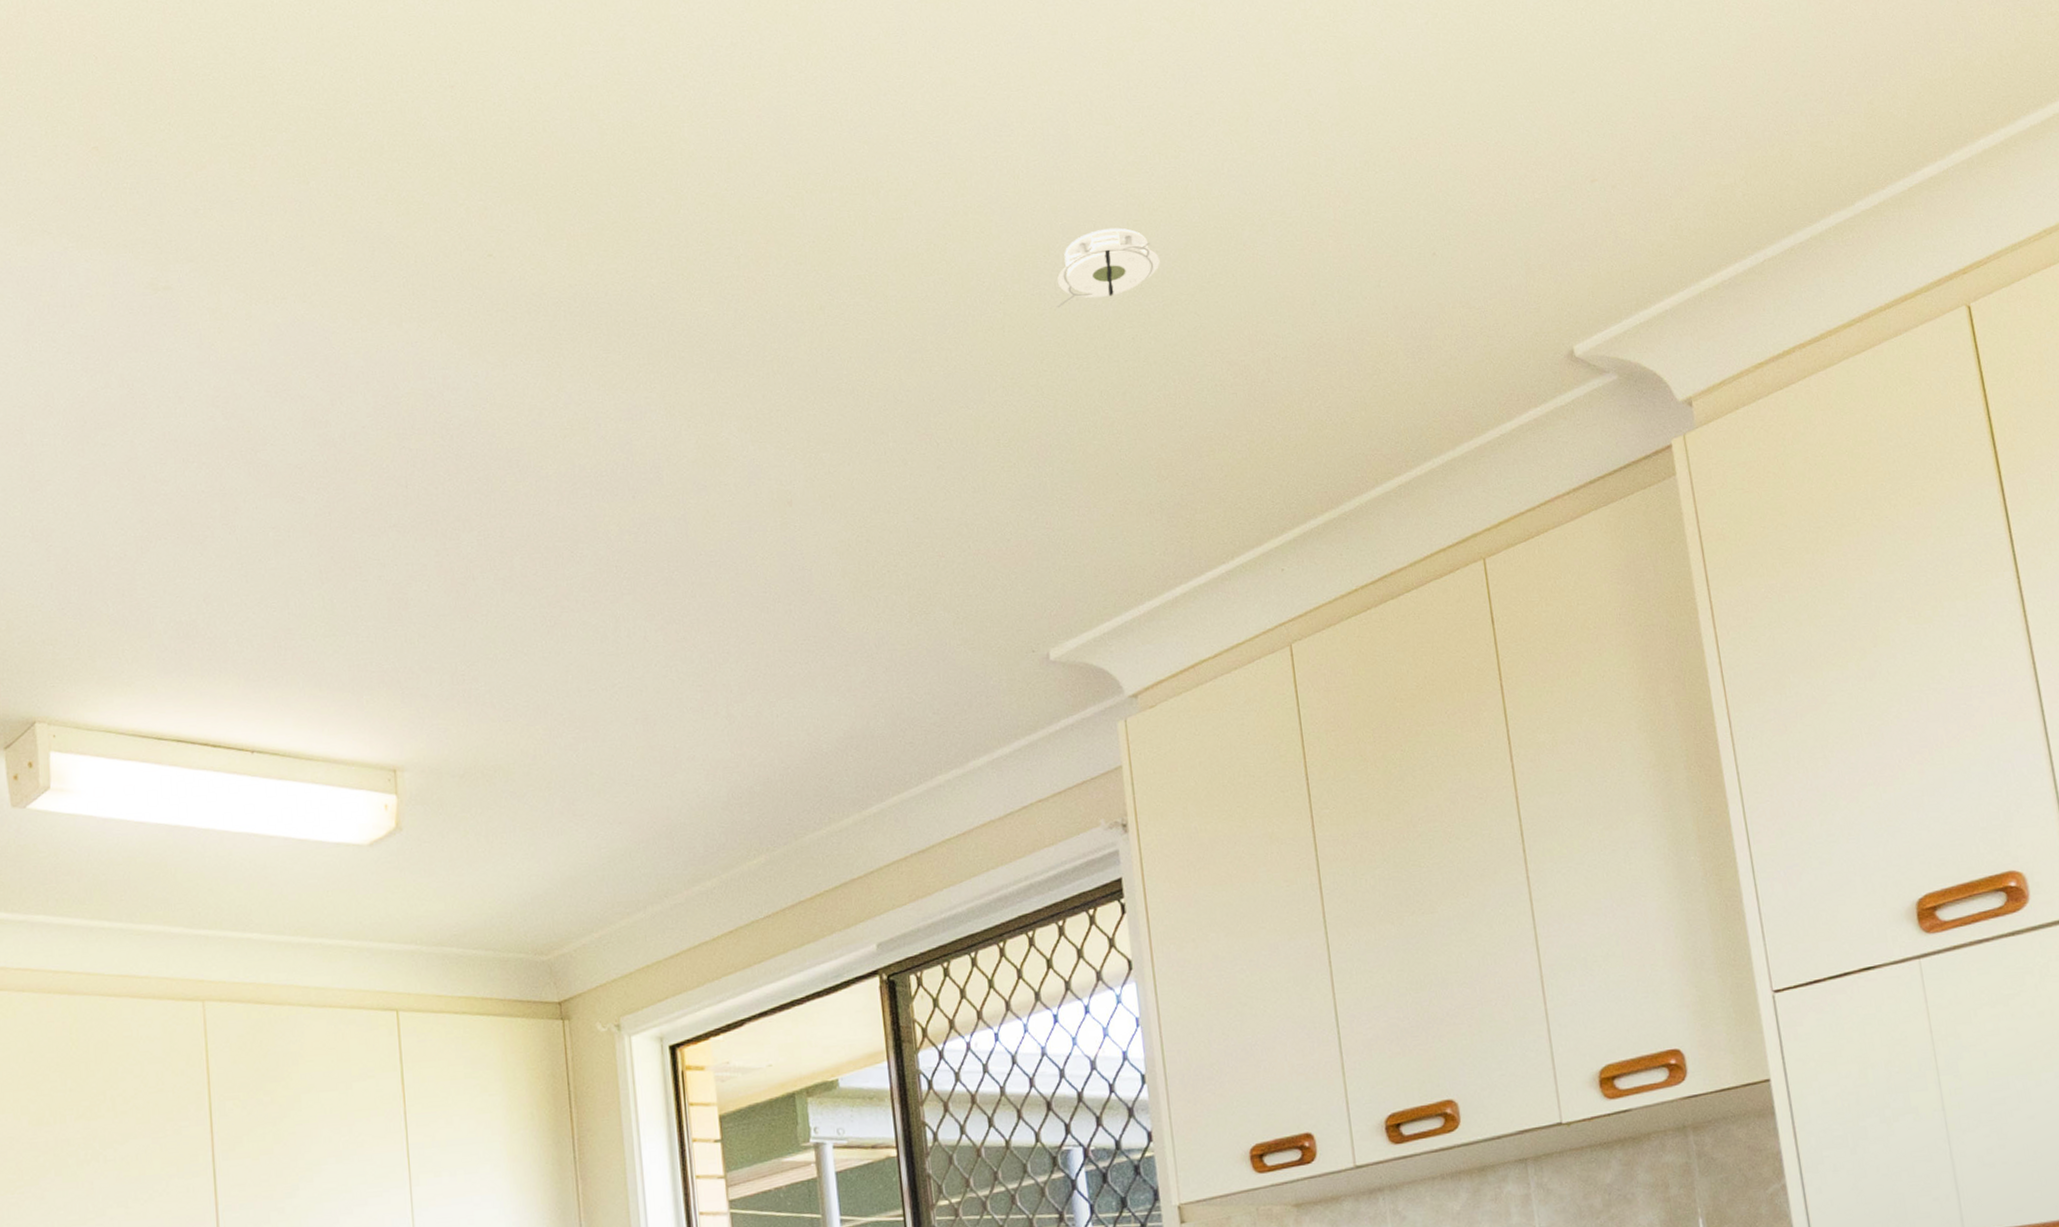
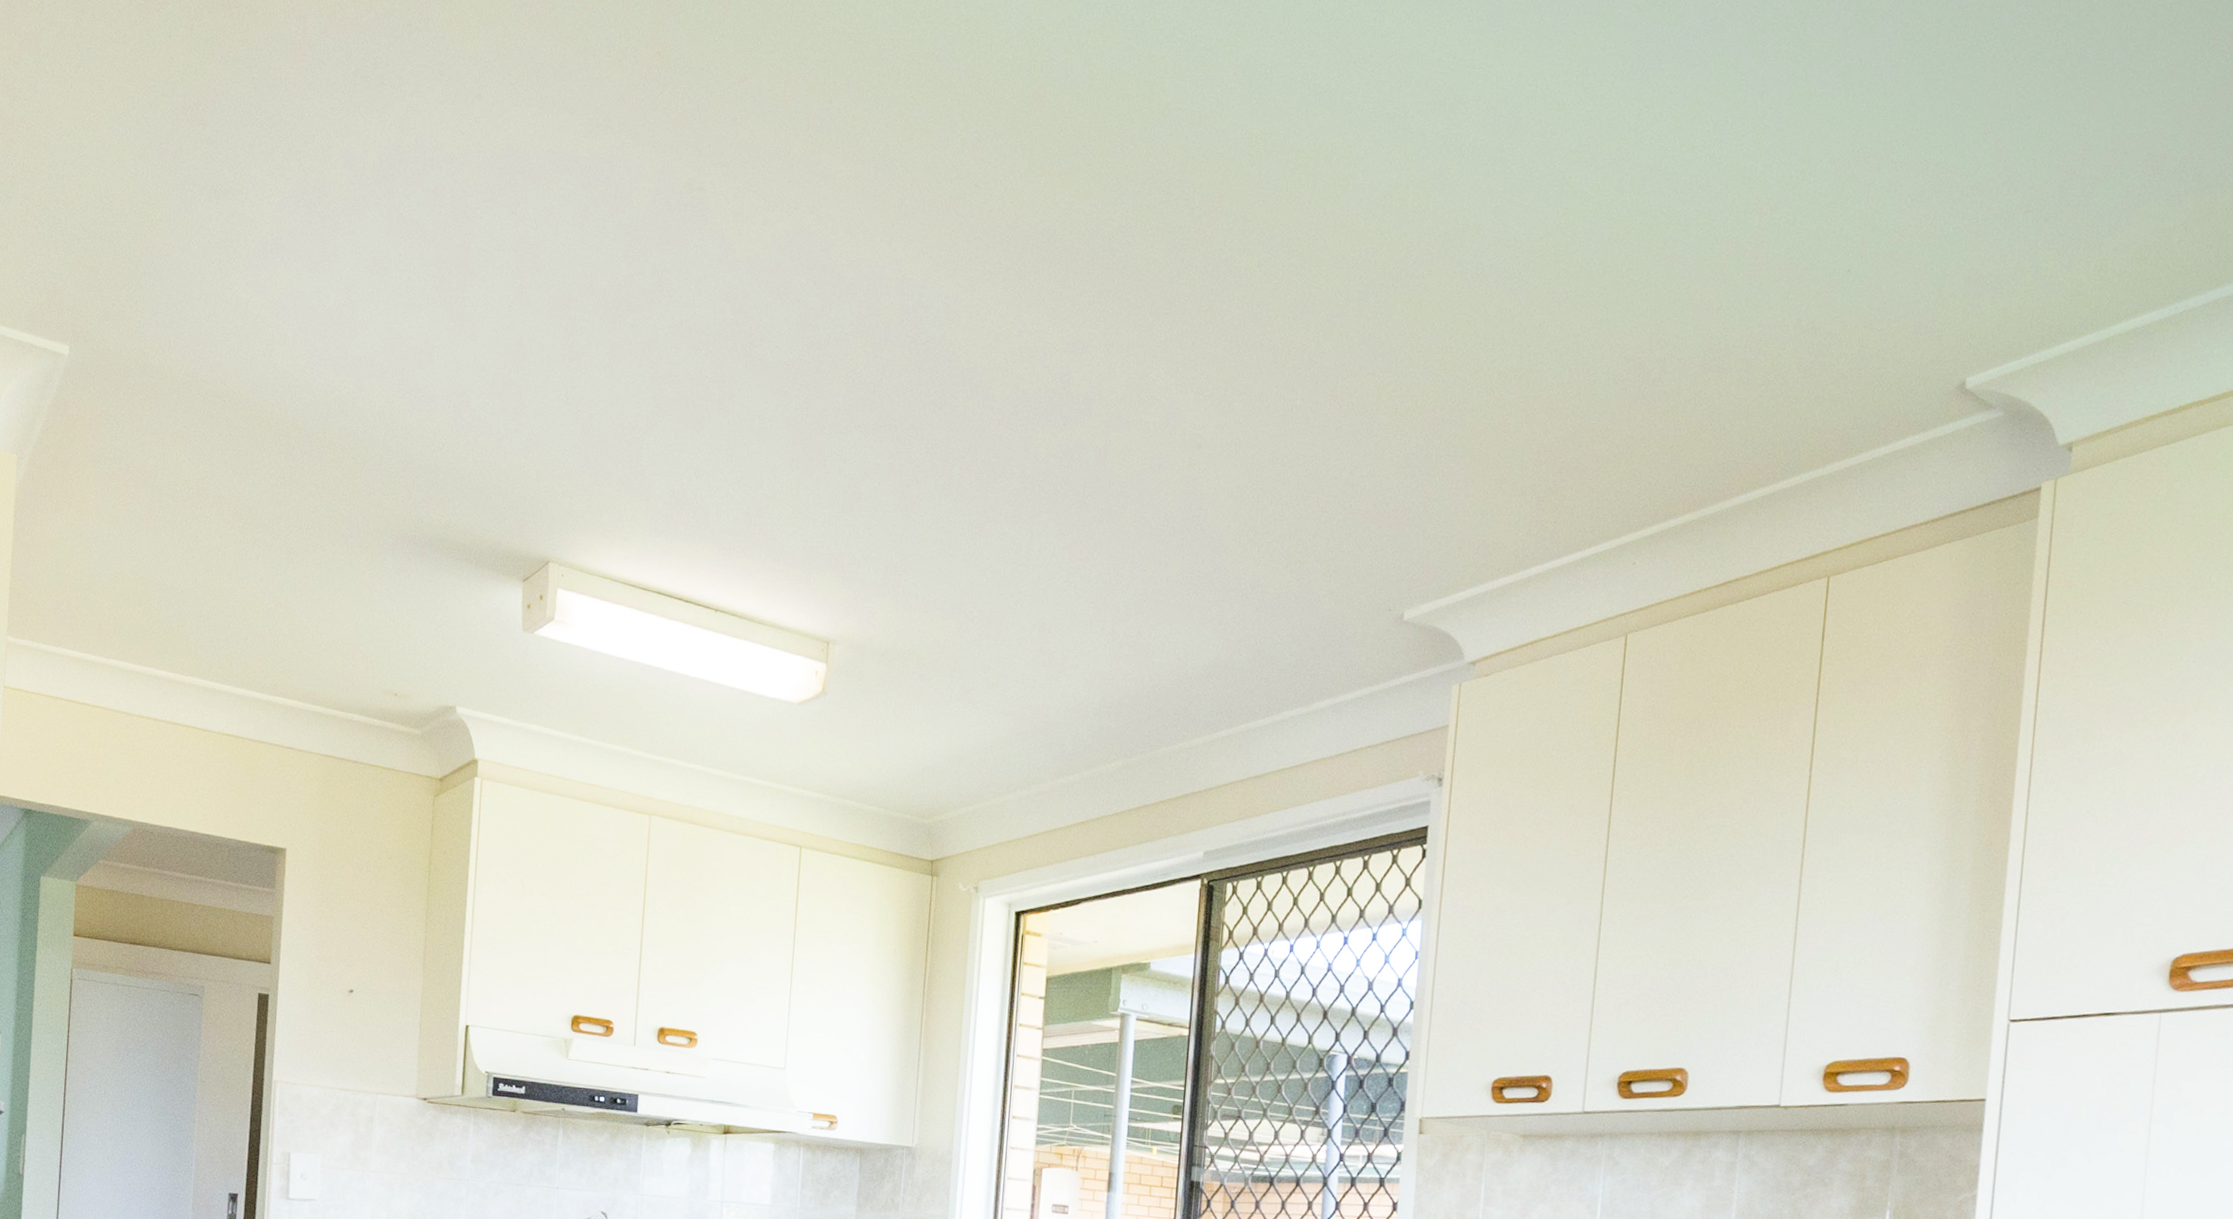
smoke detector: present [1057,228,1160,308] -> none [1475,214,1581,288]

